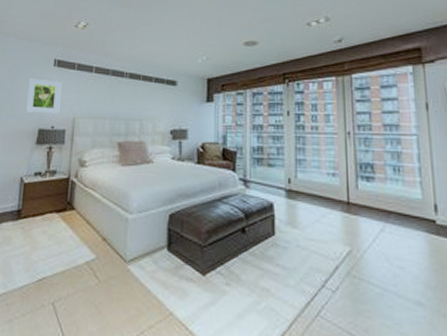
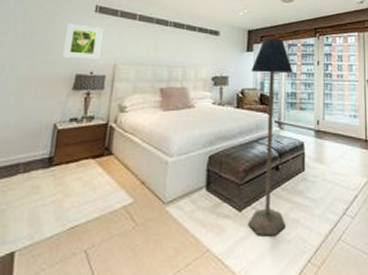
floor lamp: none [211,86,259,305] -> present [248,38,293,236]

